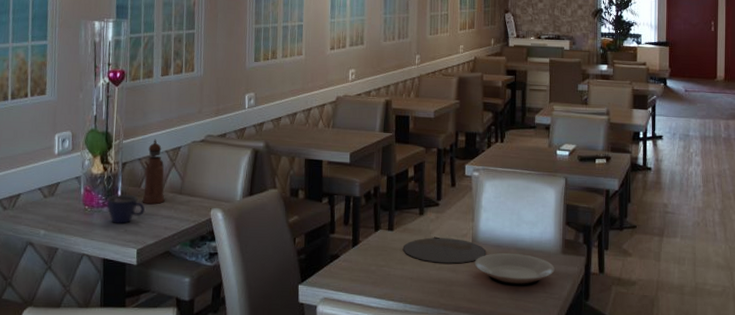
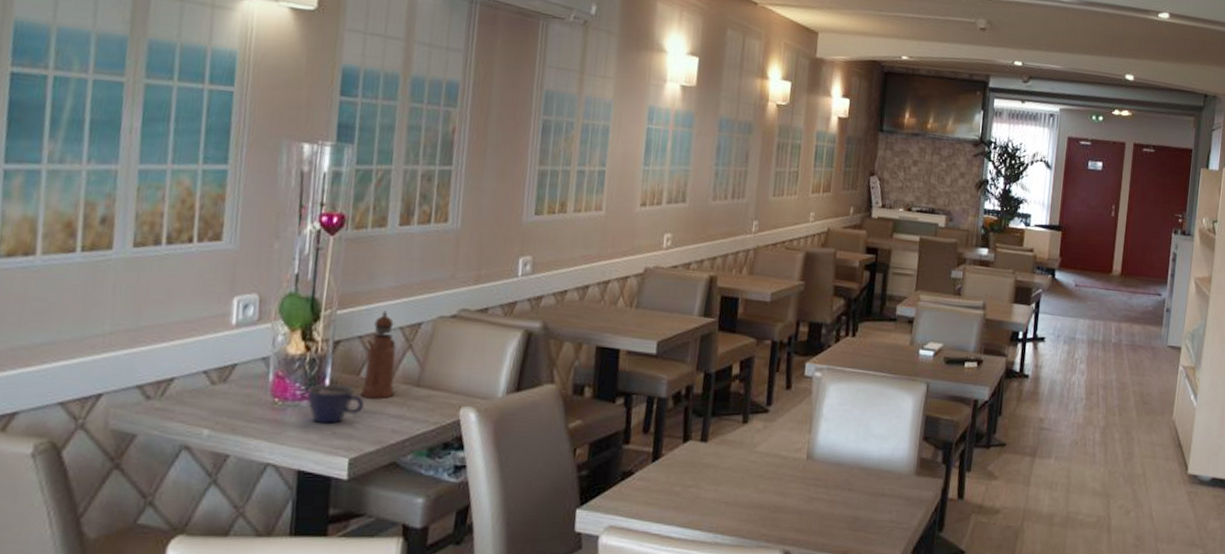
placemat: present [402,237,486,264] -> none [717,451,824,485]
plate: present [474,253,555,286] -> none [807,472,906,514]

